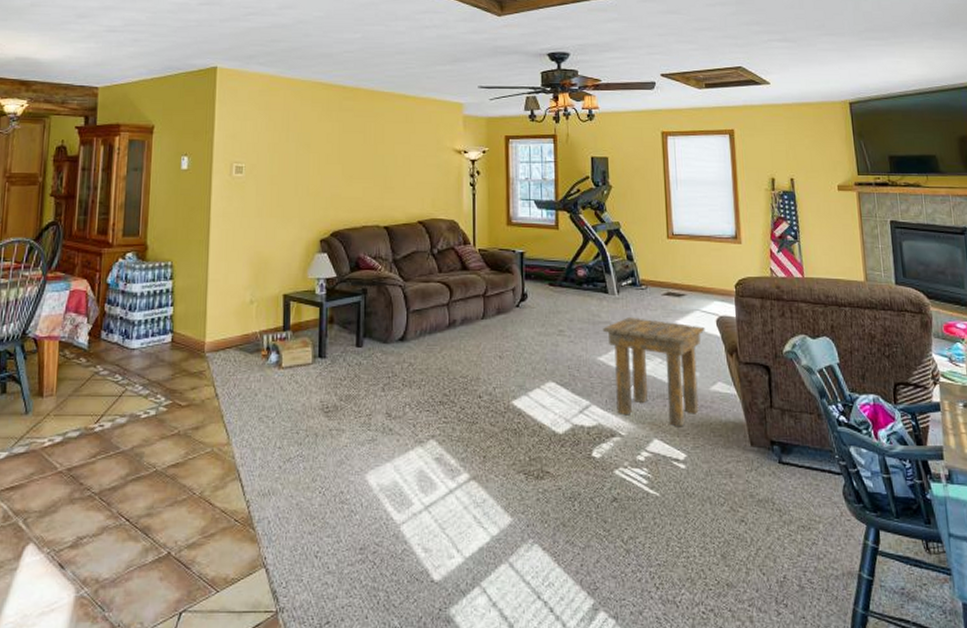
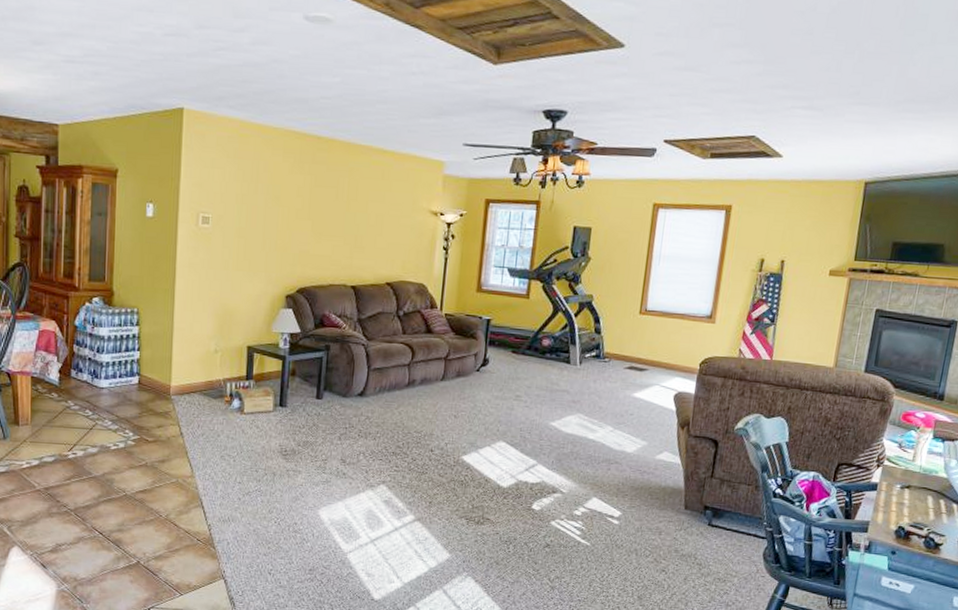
side table: present [603,317,705,427] -> none [559,387,661,489]

